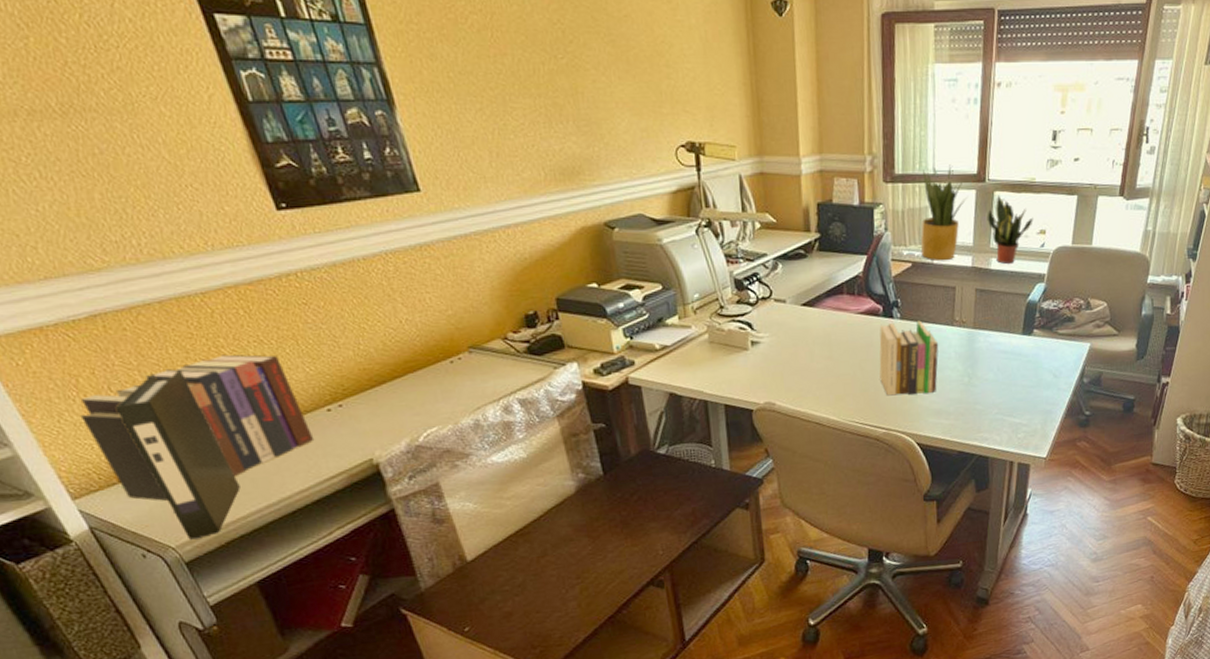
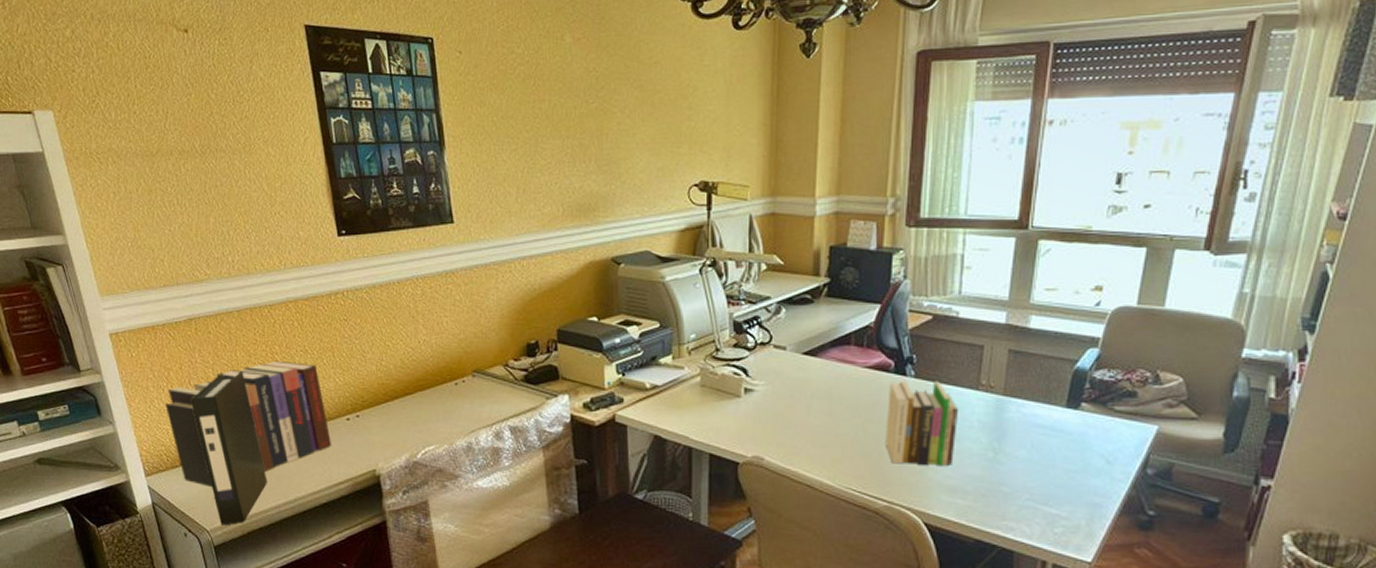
planter: present [920,164,967,260] -> none [944,209,1004,314]
potted plant: present [987,194,1033,264] -> none [1027,243,1087,322]

